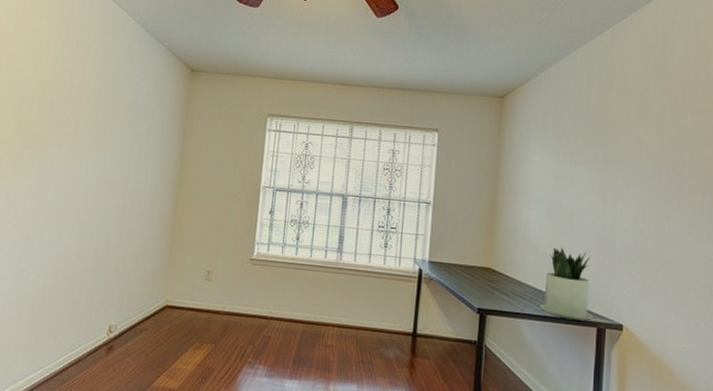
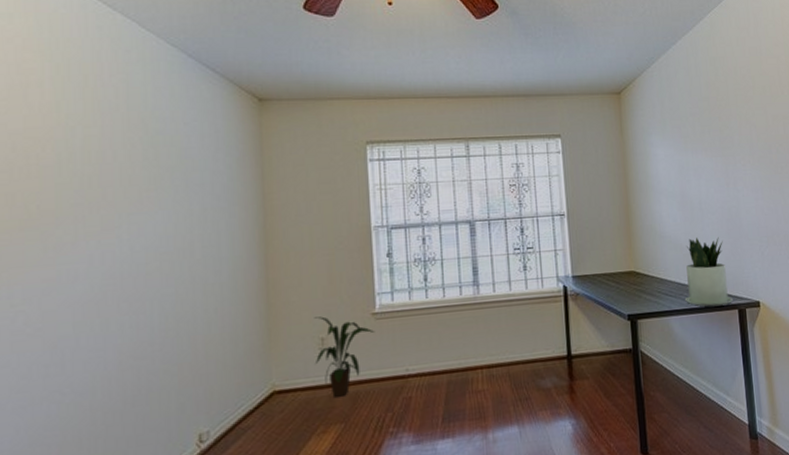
house plant: none [200,252,250,322] -> present [314,316,375,397]

